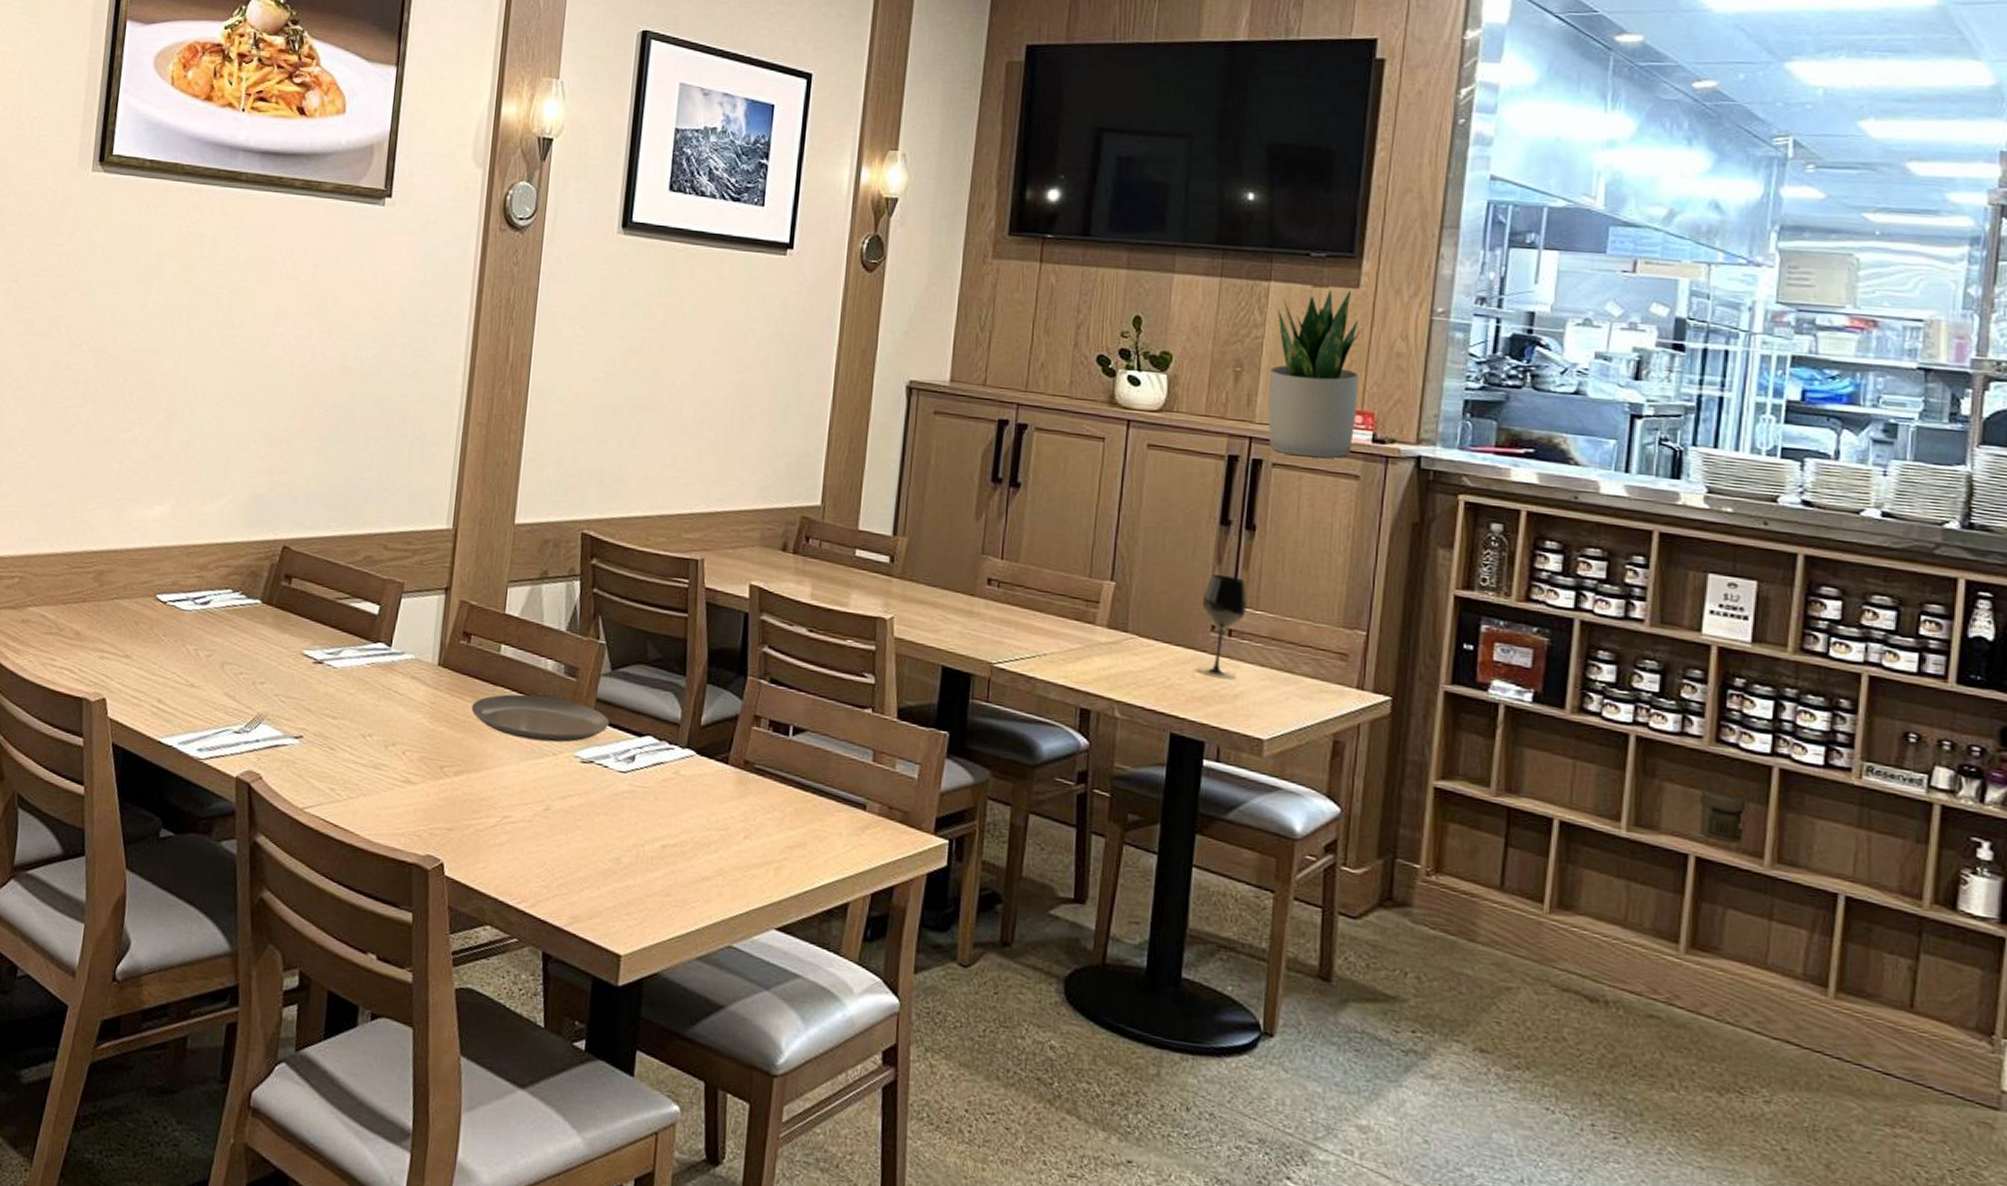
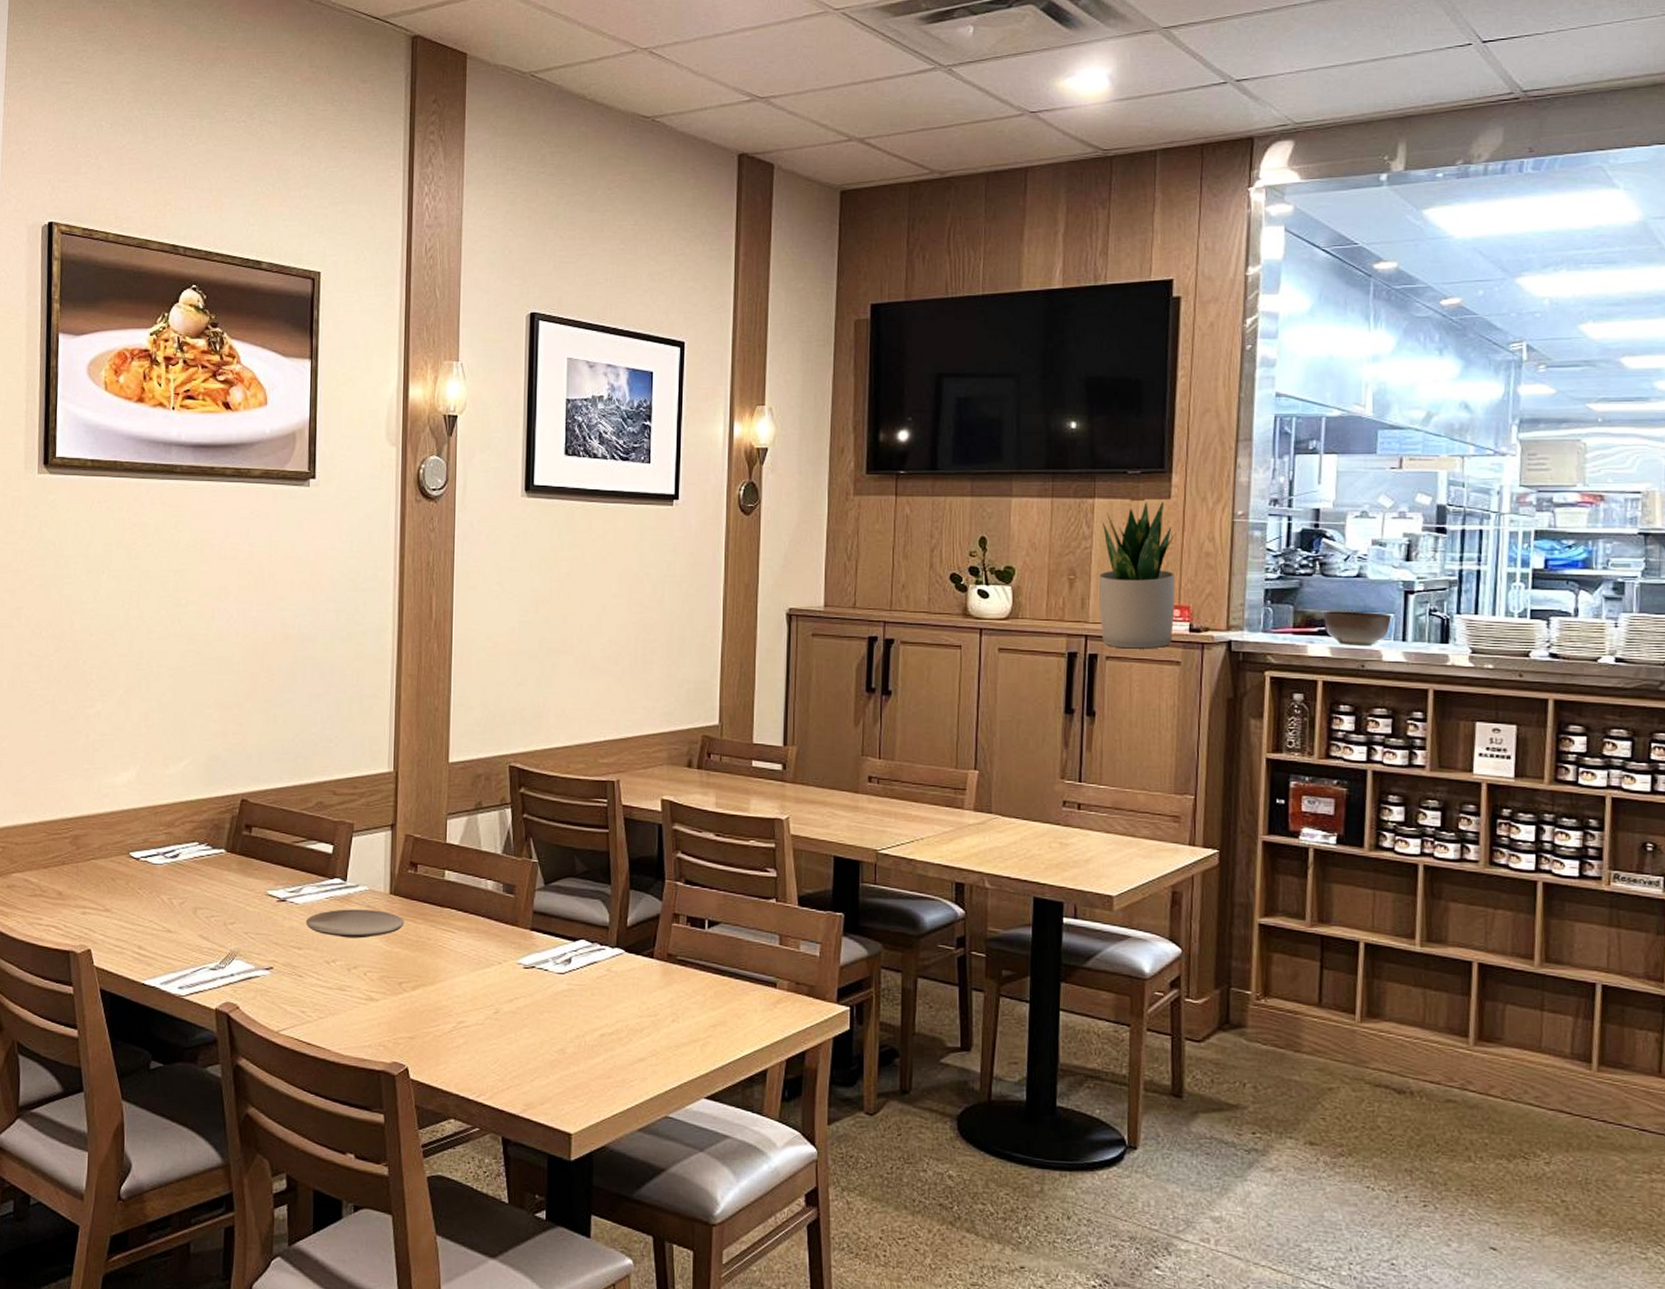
plate: none [342,677,452,713] -> present [305,909,405,939]
plate: present [471,694,610,743] -> none [423,913,546,953]
wineglass: present [1195,574,1247,680] -> none [1051,756,1092,847]
bowl: none [1532,430,1613,476] -> present [1324,611,1392,647]
jar: present [1700,787,1749,844] -> none [1479,903,1519,949]

